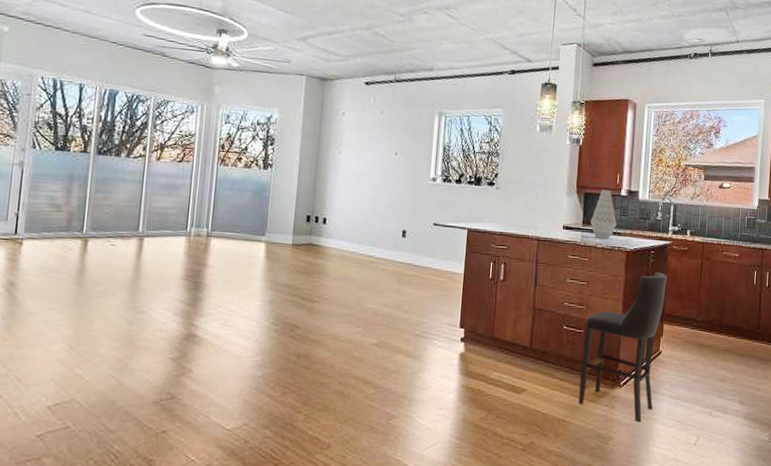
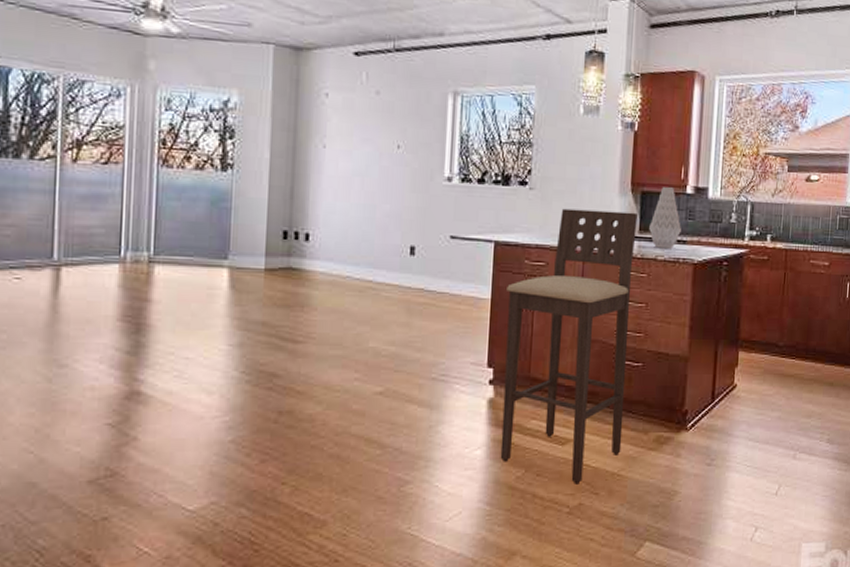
bar stool: none [468,204,581,427] -> present [500,208,638,484]
bar stool: present [578,272,667,423] -> none [636,288,743,472]

